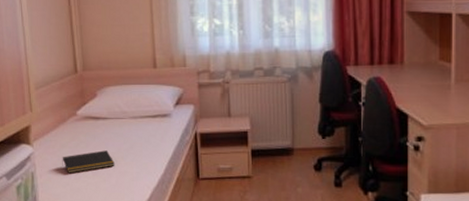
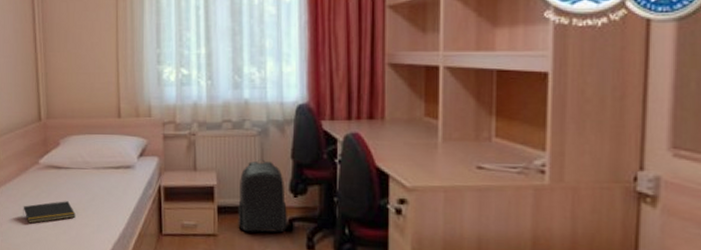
backpack: none [271,104,317,173] -> present [238,159,288,233]

